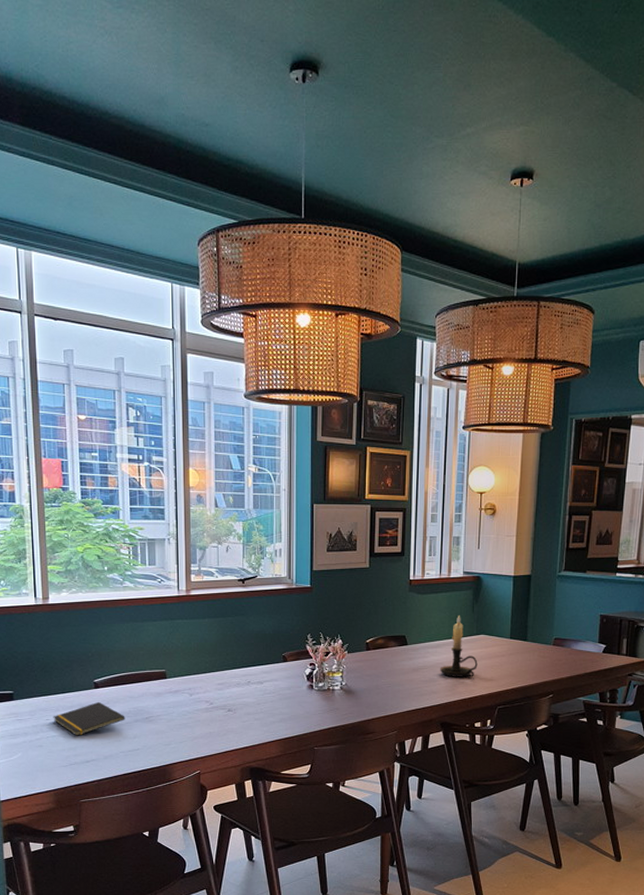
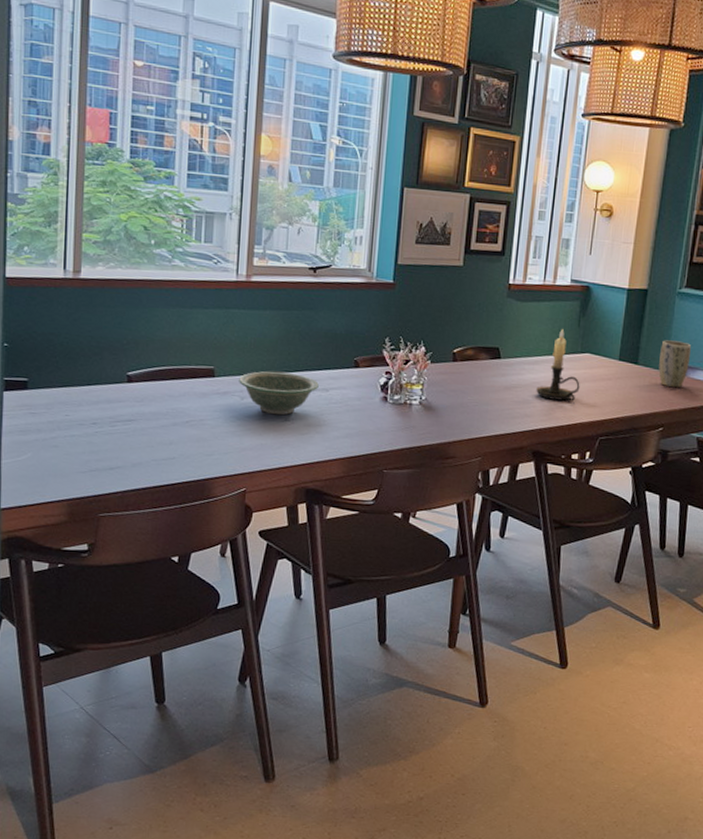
notepad: present [53,701,125,736] -> none [74,398,162,438]
bowl: none [187,670,254,707] -> present [239,371,319,415]
plant pot: none [545,618,572,659] -> present [658,340,691,388]

